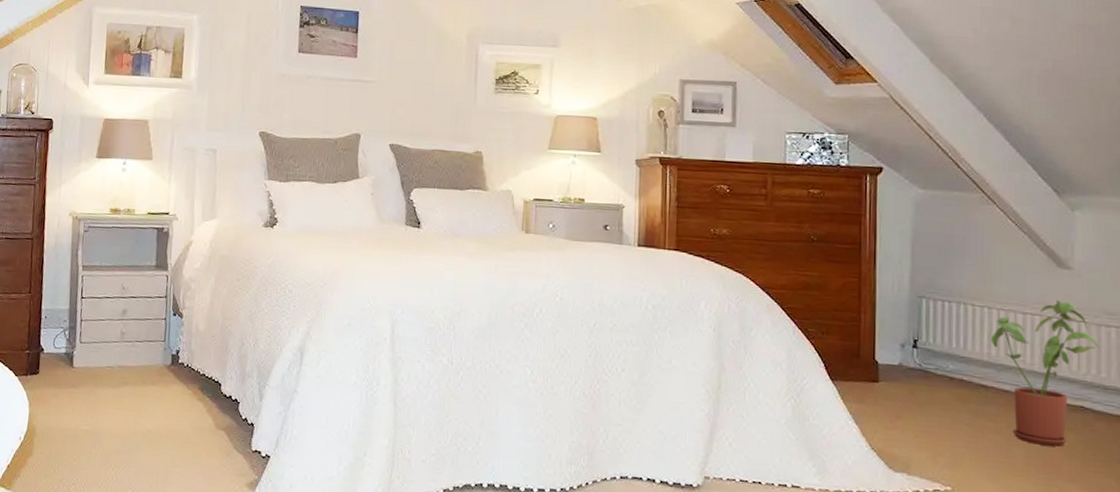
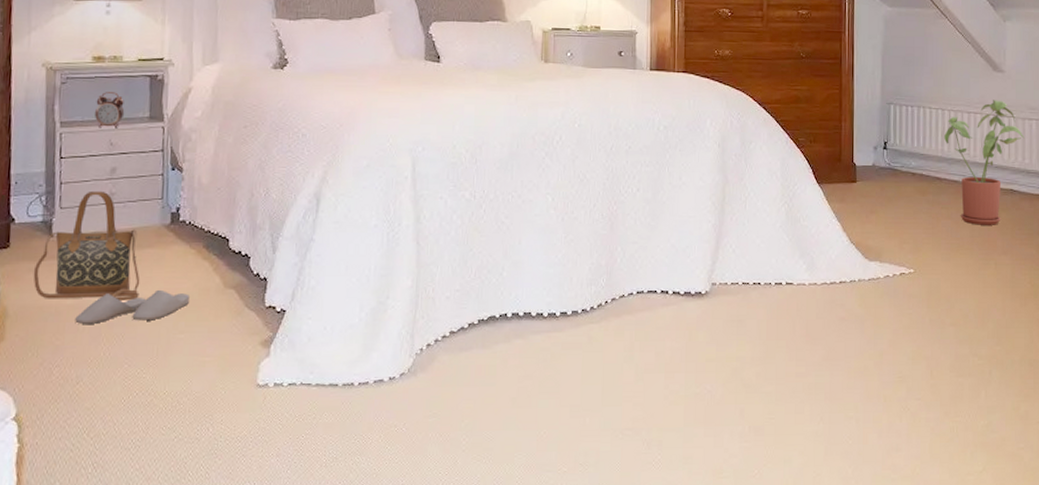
handbag: none [56,329,144,432] -> present [33,190,140,301]
slippers: none [89,423,185,452] -> present [75,289,189,325]
alarm clock: none [111,241,135,274] -> present [95,92,125,129]

